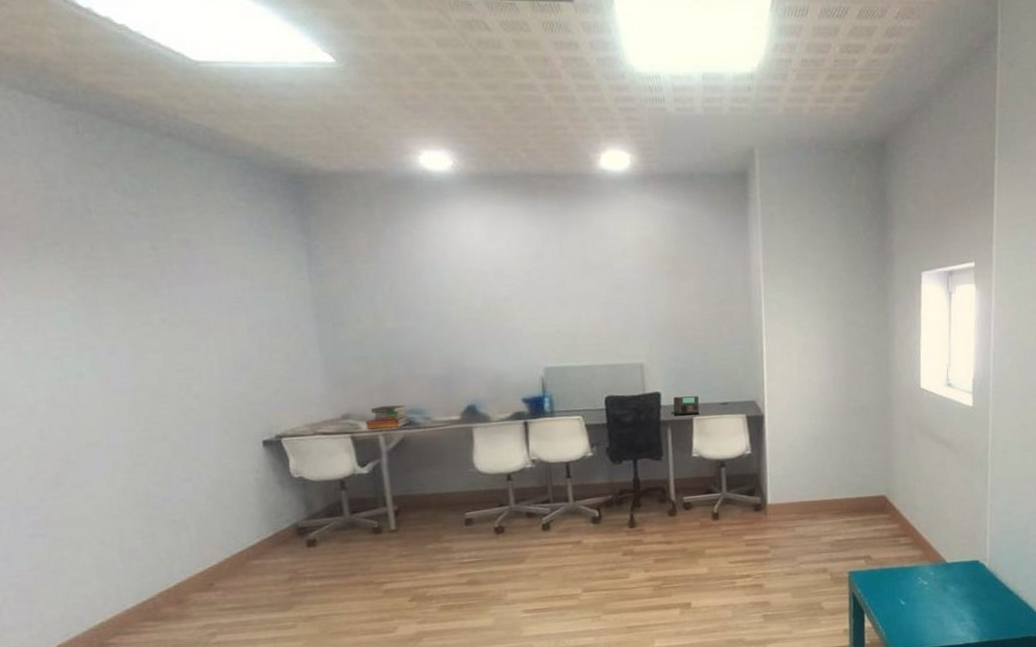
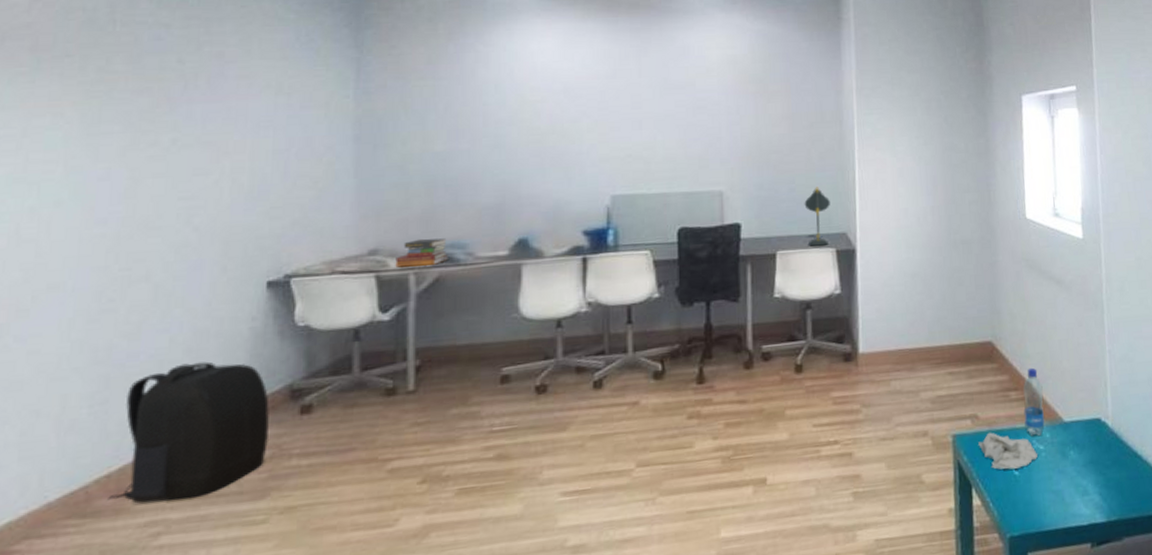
backpack: none [169,505,286,611] -> present [108,361,269,503]
phone: present [671,396,699,416] -> none [751,227,784,251]
desk lamp: none [717,359,740,413] -> present [804,187,830,247]
tissue: none [871,570,922,600] -> present [978,432,1038,470]
bottle: none [911,518,929,574] -> present [1023,367,1045,437]

